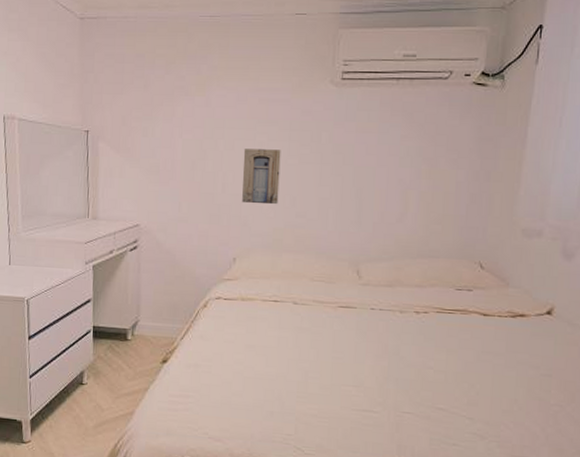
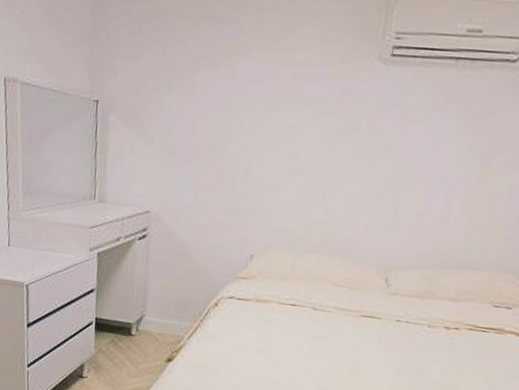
wall art: present [242,148,281,205] -> none [265,132,314,199]

